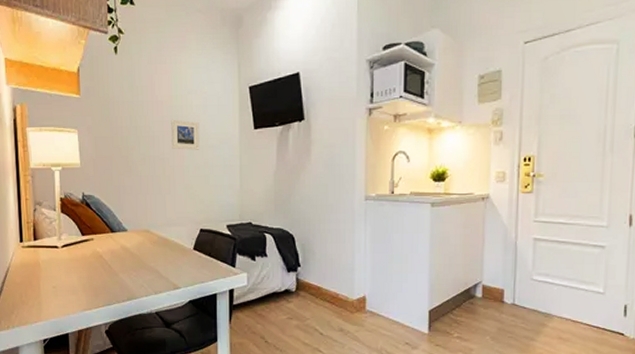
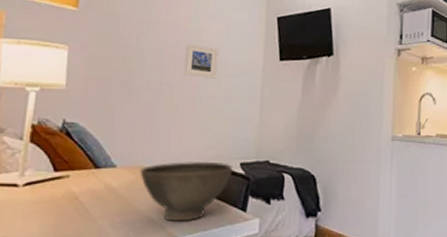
bowl: none [146,225,221,275] -> present [140,162,233,222]

